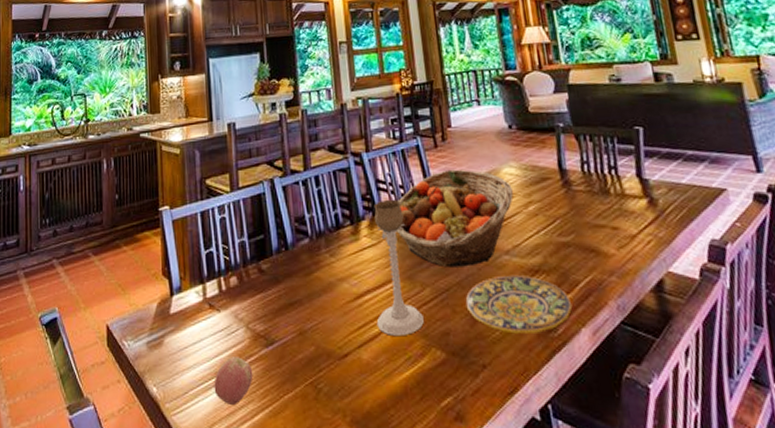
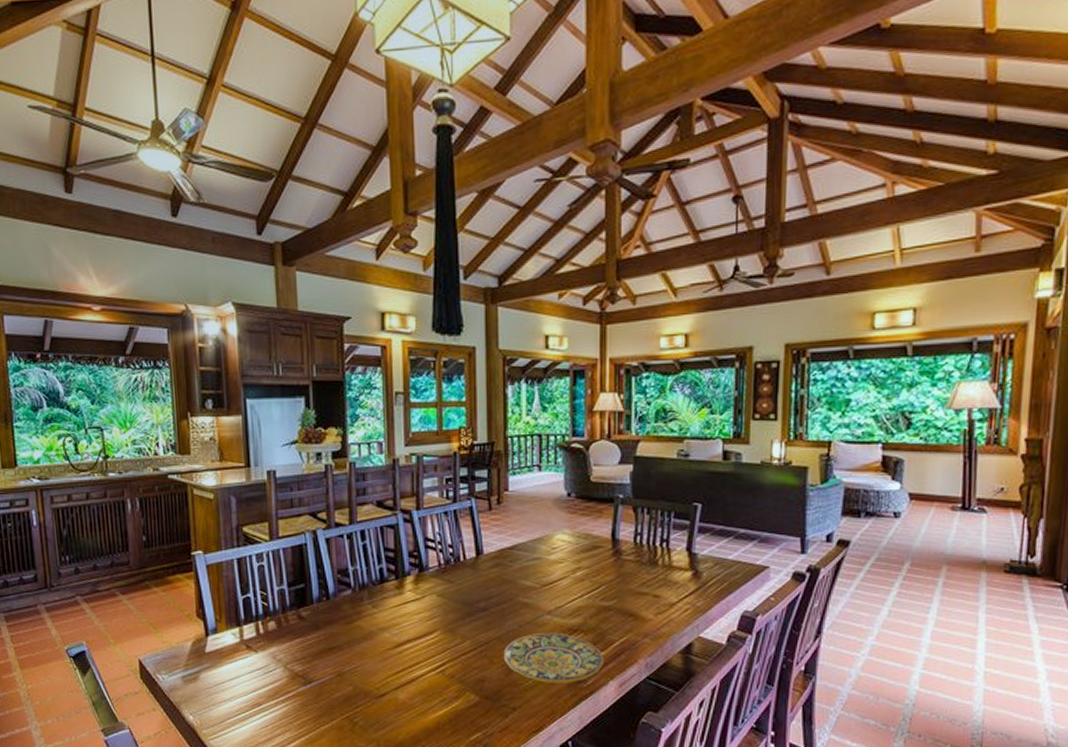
apple: present [214,357,253,406] -> none [251,692,291,734]
candle holder: present [374,199,424,337] -> none [415,557,461,681]
fruit basket: present [396,169,514,268] -> none [442,532,563,623]

